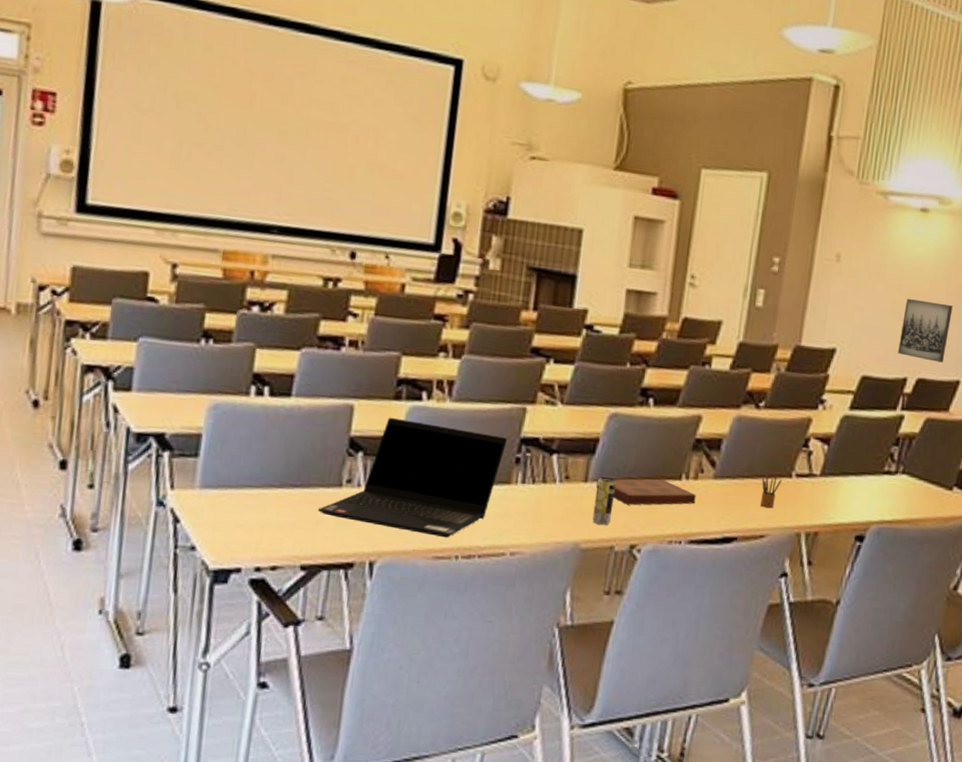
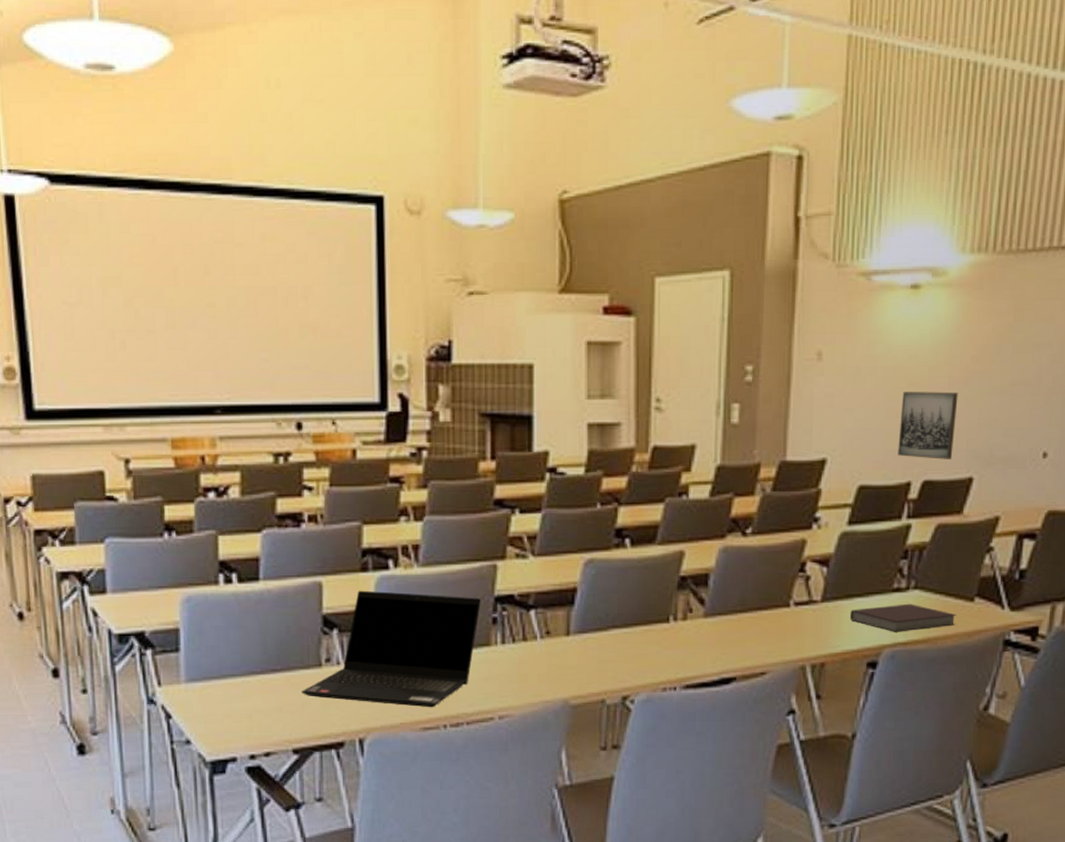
beverage can: present [592,476,616,525] -> none [580,627,600,678]
book: present [596,479,696,505] -> none [580,623,687,655]
pencil box: present [760,472,782,509] -> none [756,604,779,643]
notebook: none [844,486,936,511] -> present [850,603,956,632]

